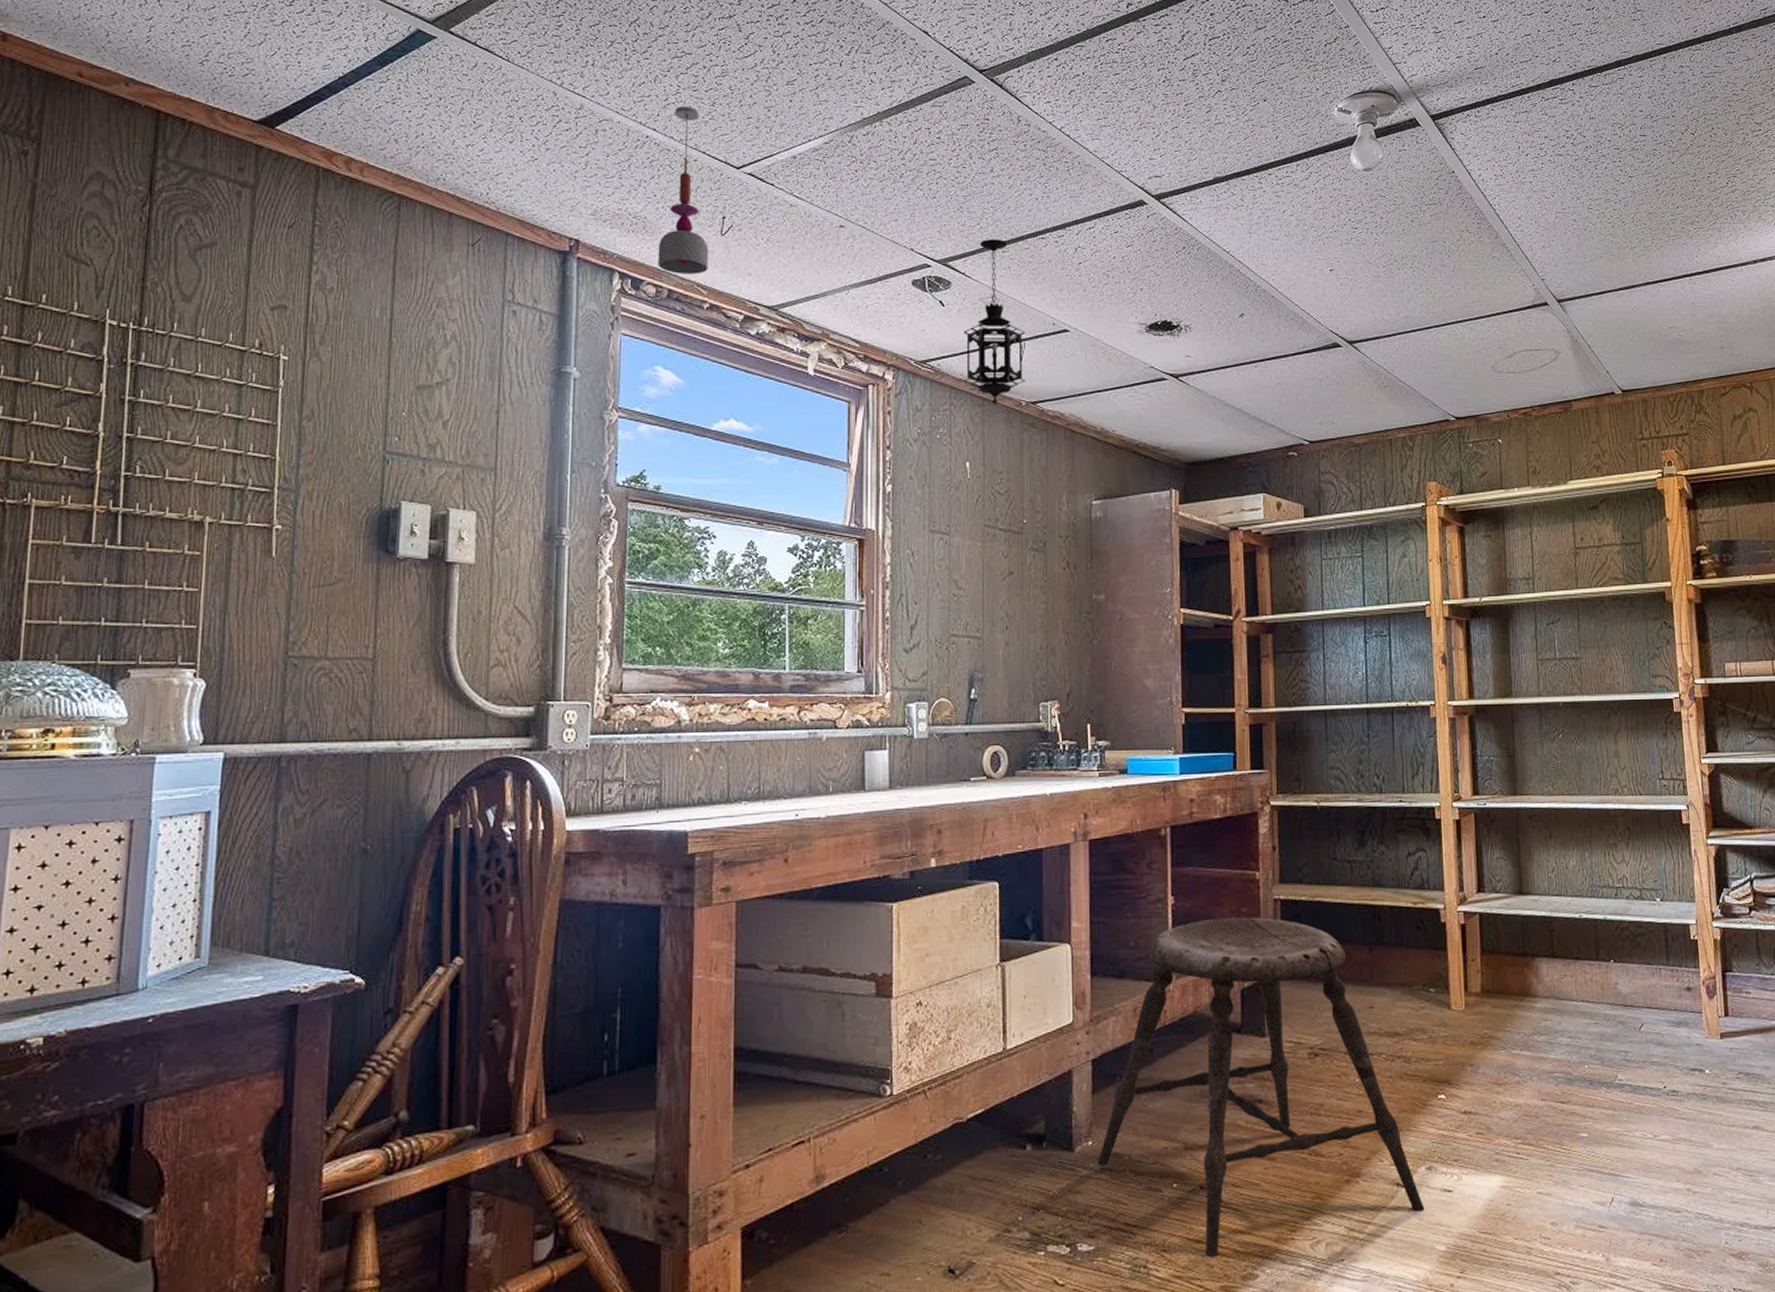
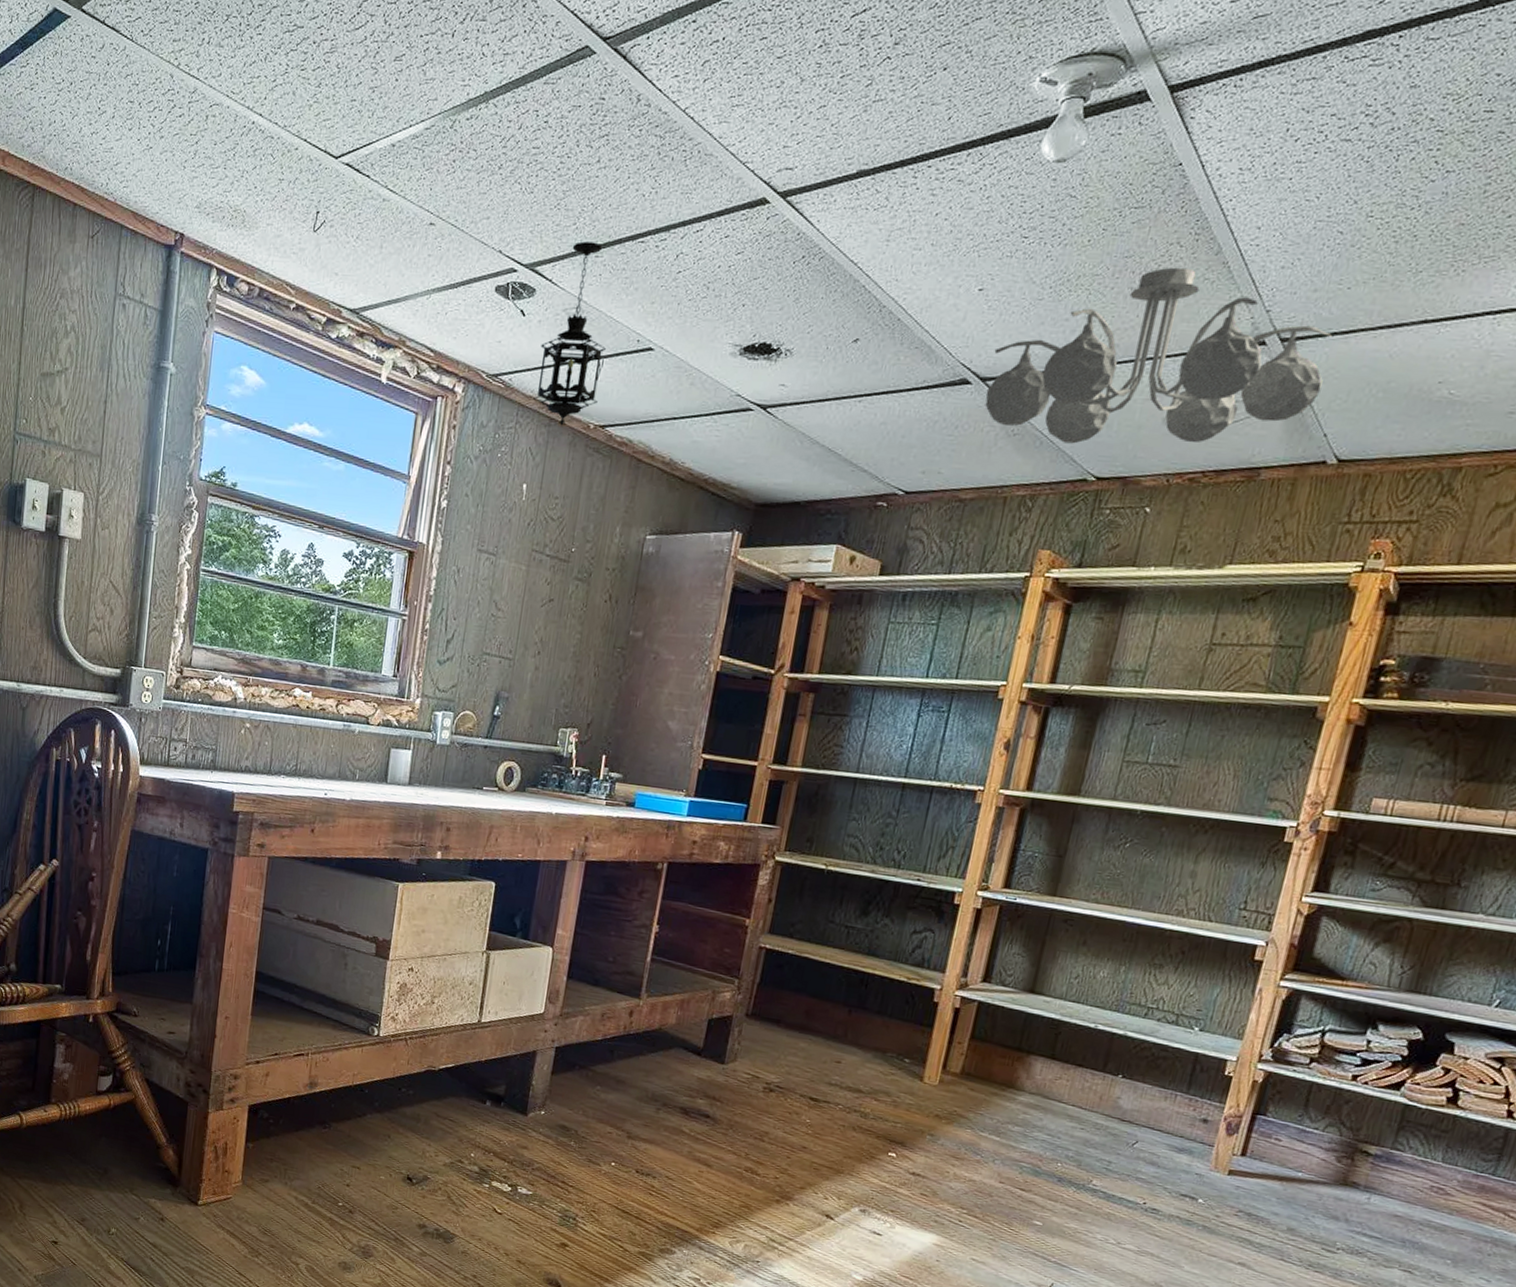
pendant light: present [658,107,709,274] -> none [252,88,305,273]
stool: present [1096,917,1425,1258] -> none [545,951,850,1244]
ceiling light fixture: none [1353,248,1595,391] -> present [985,267,1332,444]

